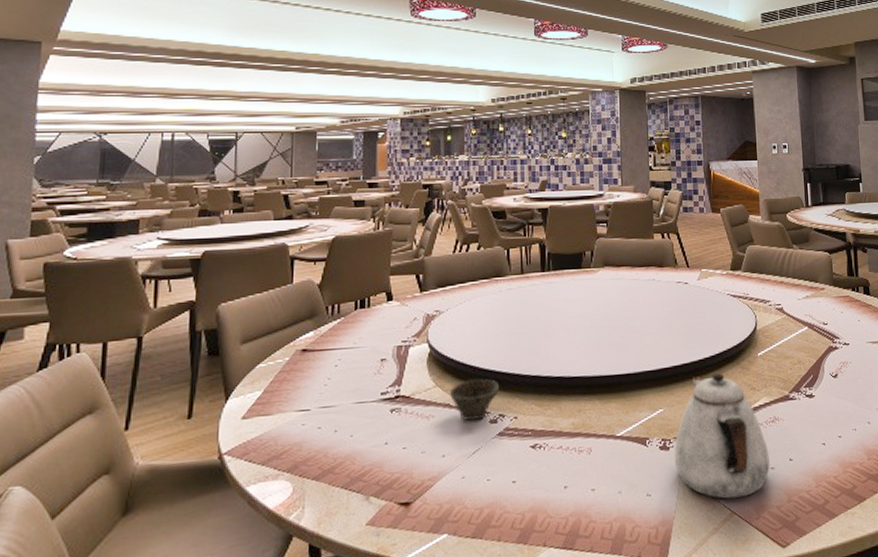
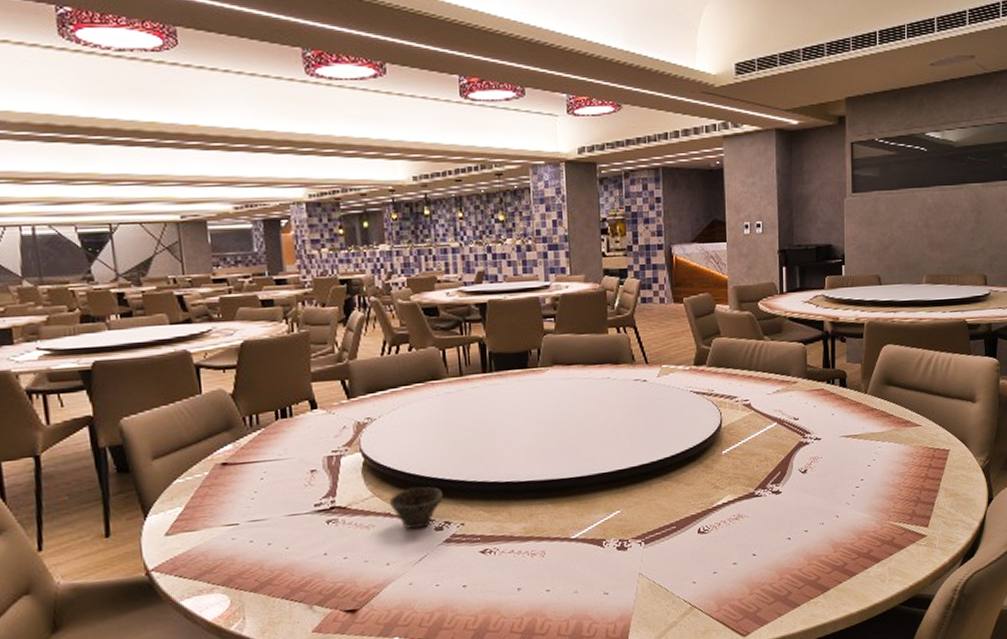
teapot: present [674,372,770,500] -> none [632,472,732,595]

